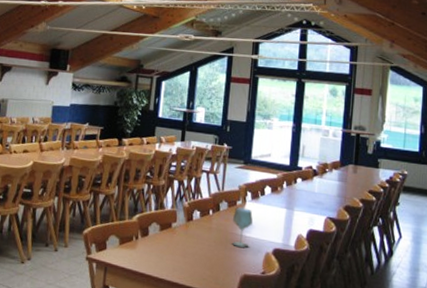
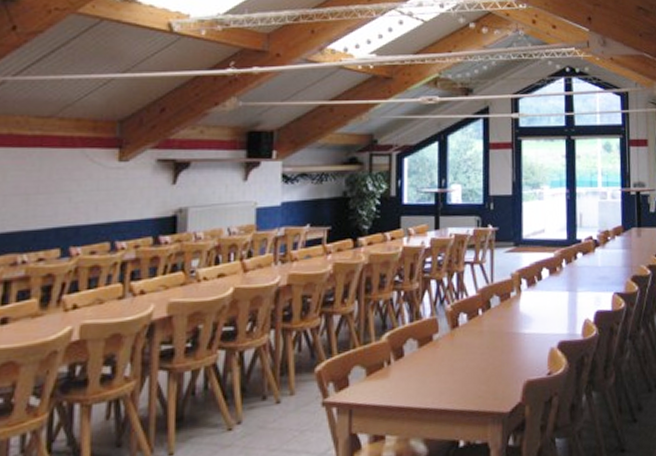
wine glass: present [232,207,254,249] -> none [506,299,532,349]

